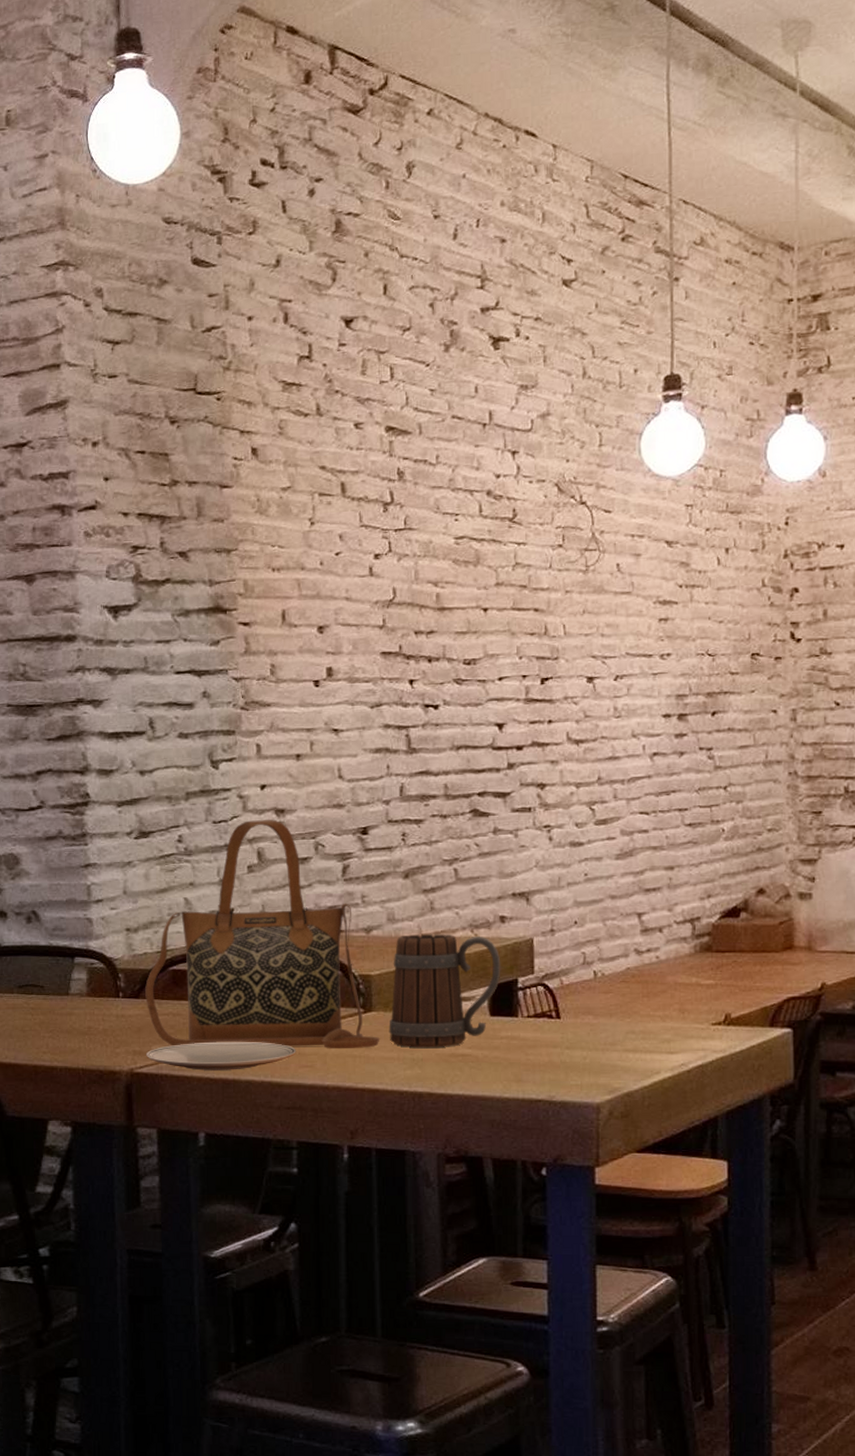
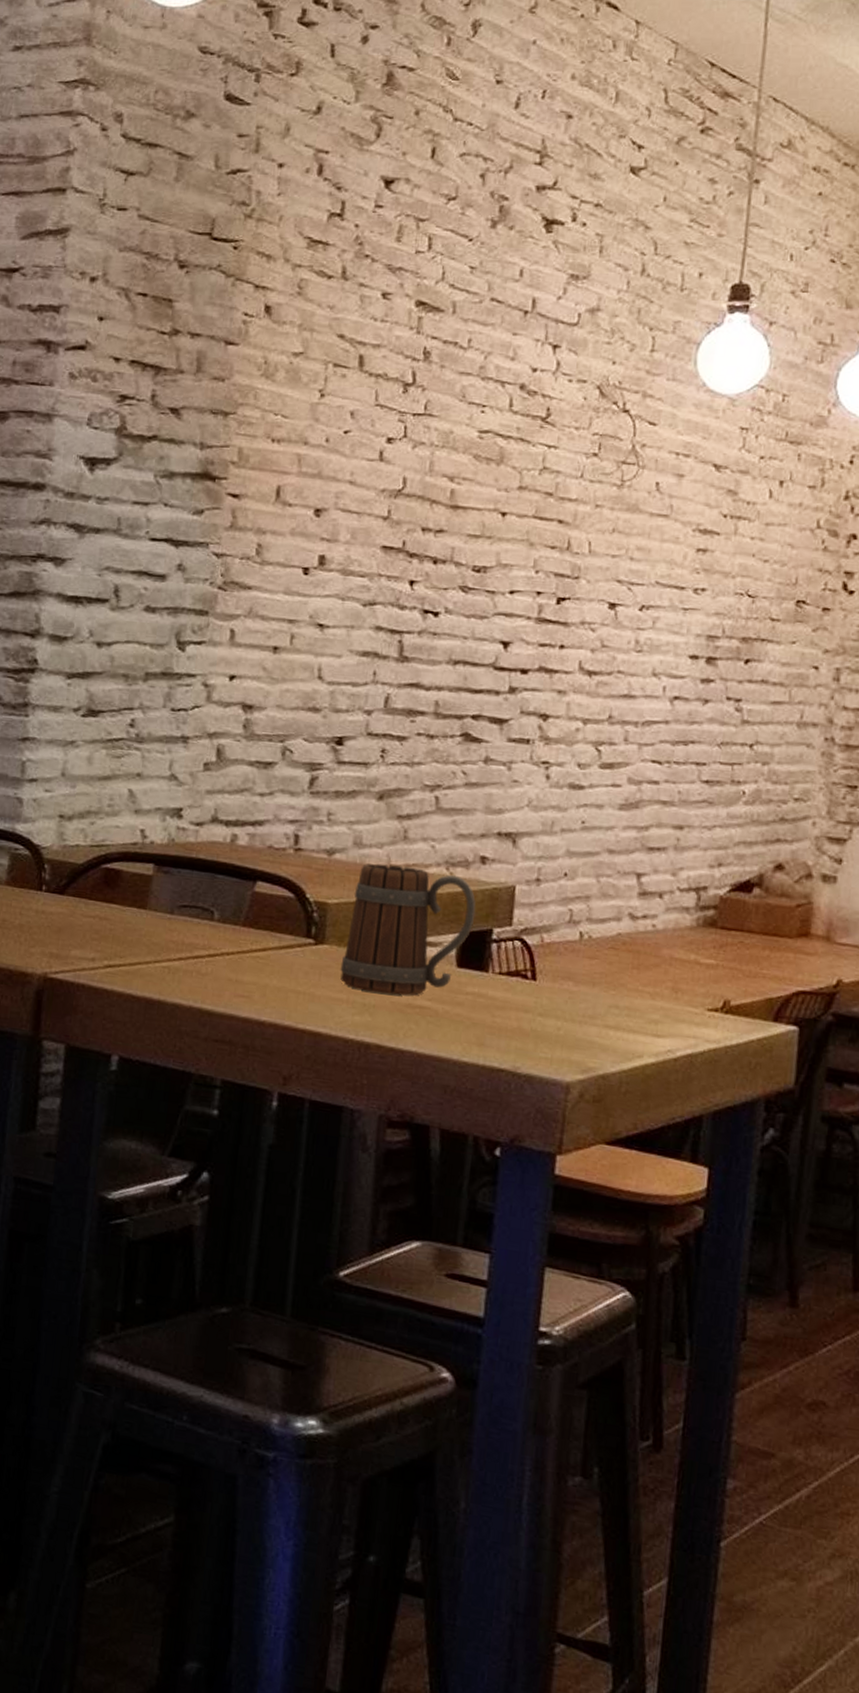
handbag: present [145,820,380,1048] -> none [71,713,330,985]
plate: present [146,1041,296,1071] -> none [64,952,233,991]

